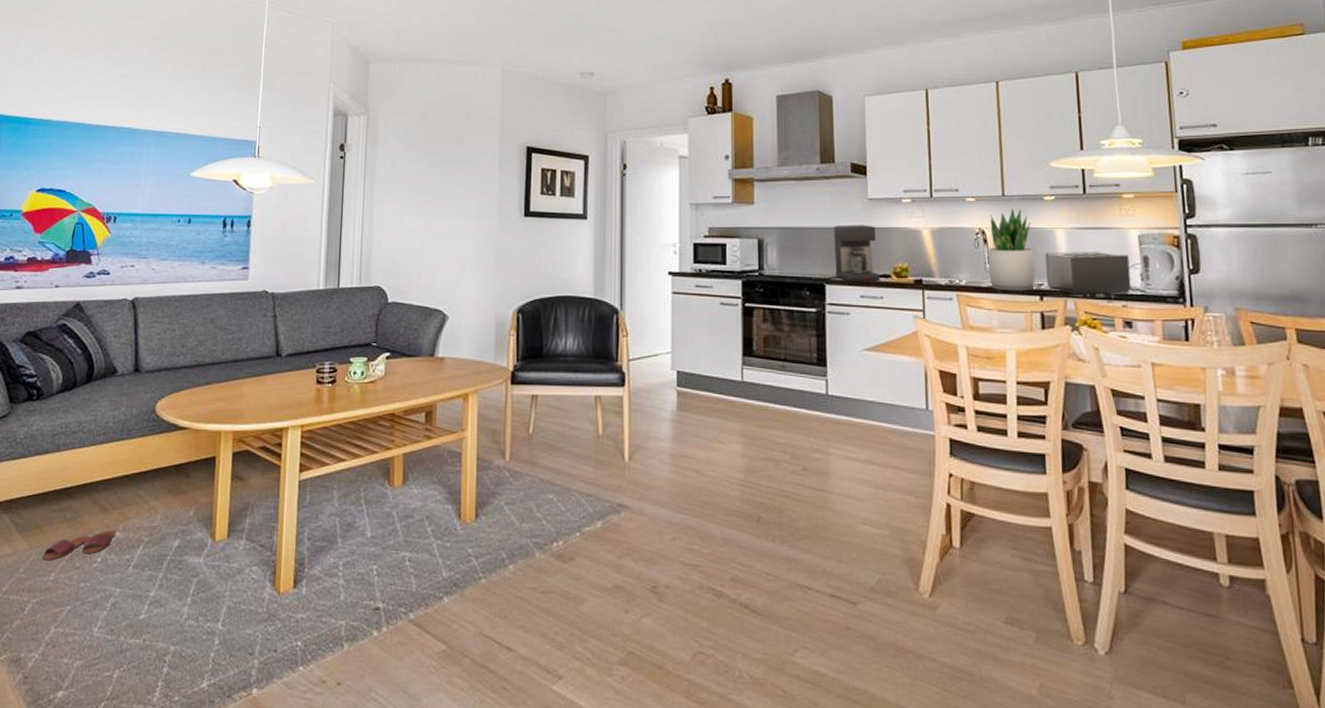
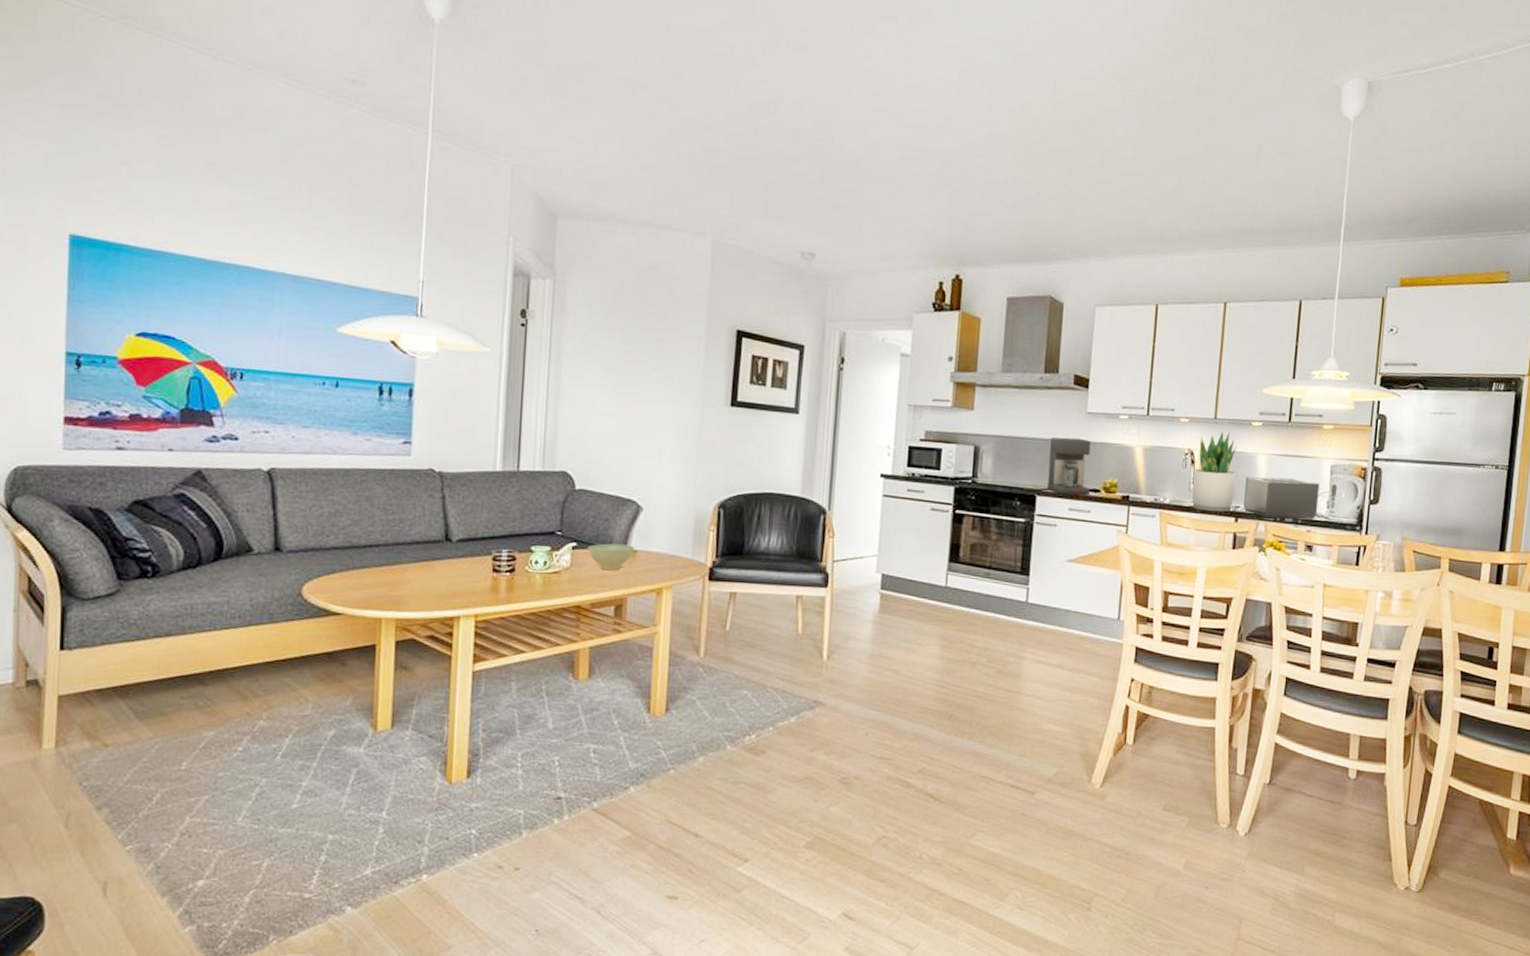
slippers: present [42,530,116,561] -> none [170,719,259,749]
bowl: none [400,352,442,378] -> present [588,543,634,571]

